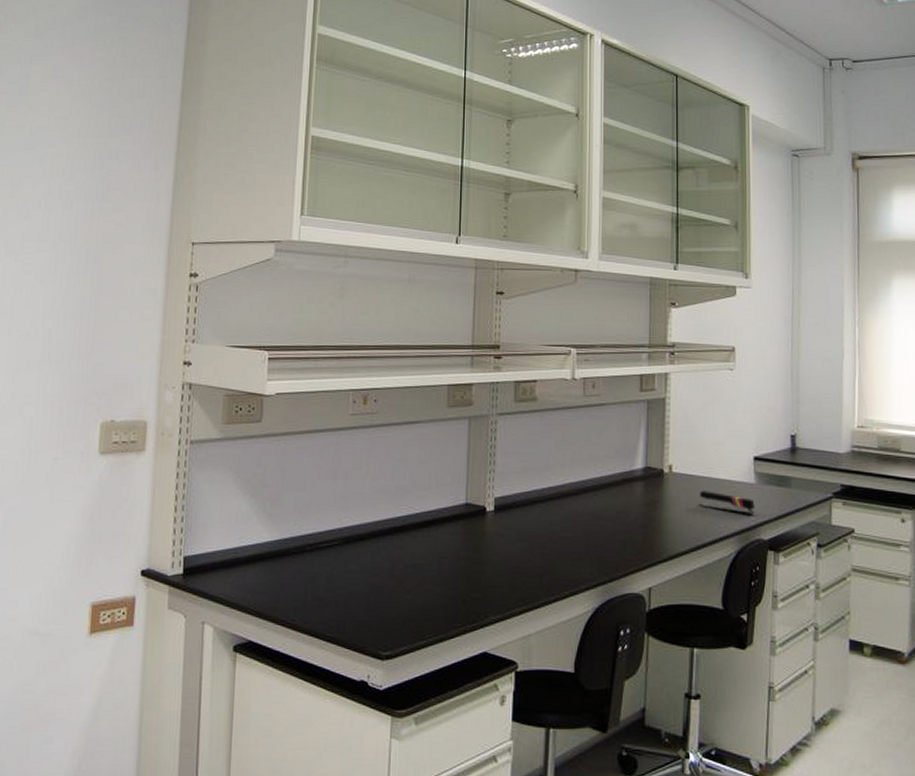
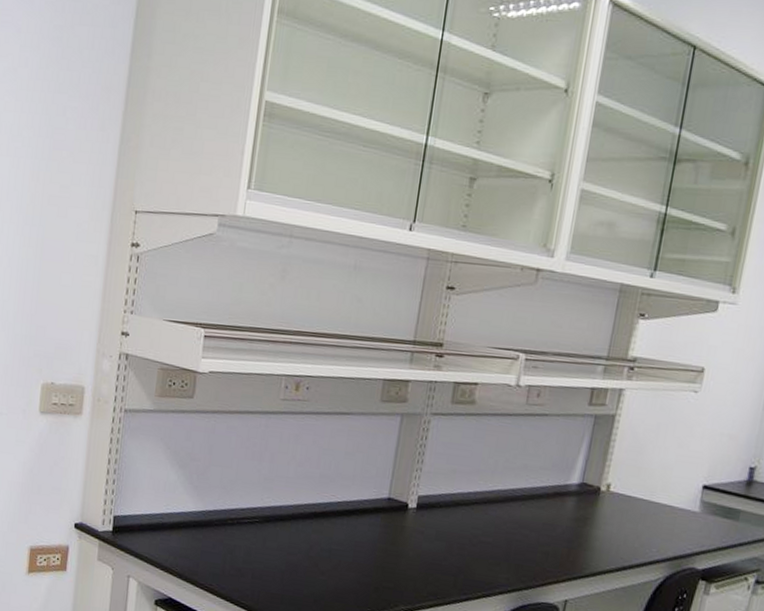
stapler: present [698,490,755,515] -> none [632,513,695,543]

